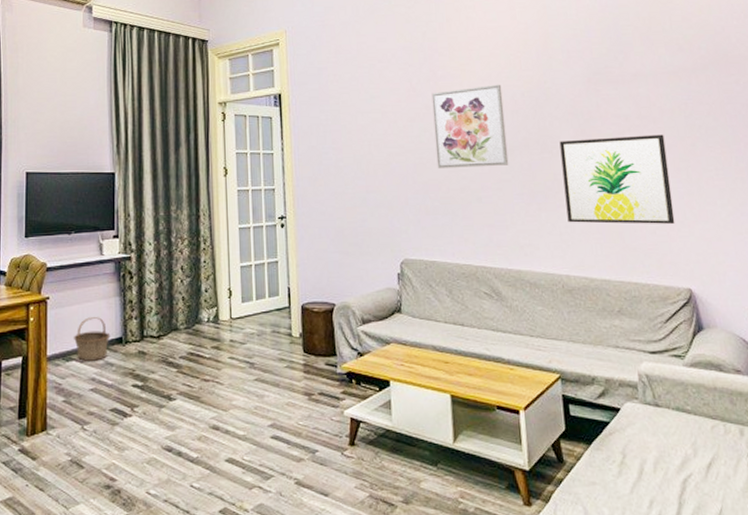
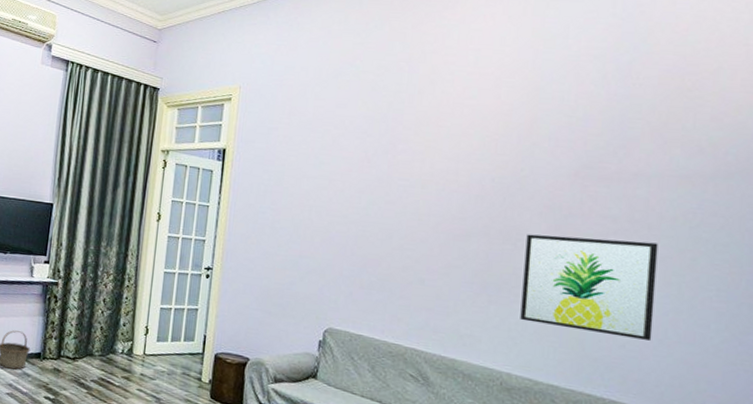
wall art: present [431,84,509,168] -> none [380,165,470,251]

